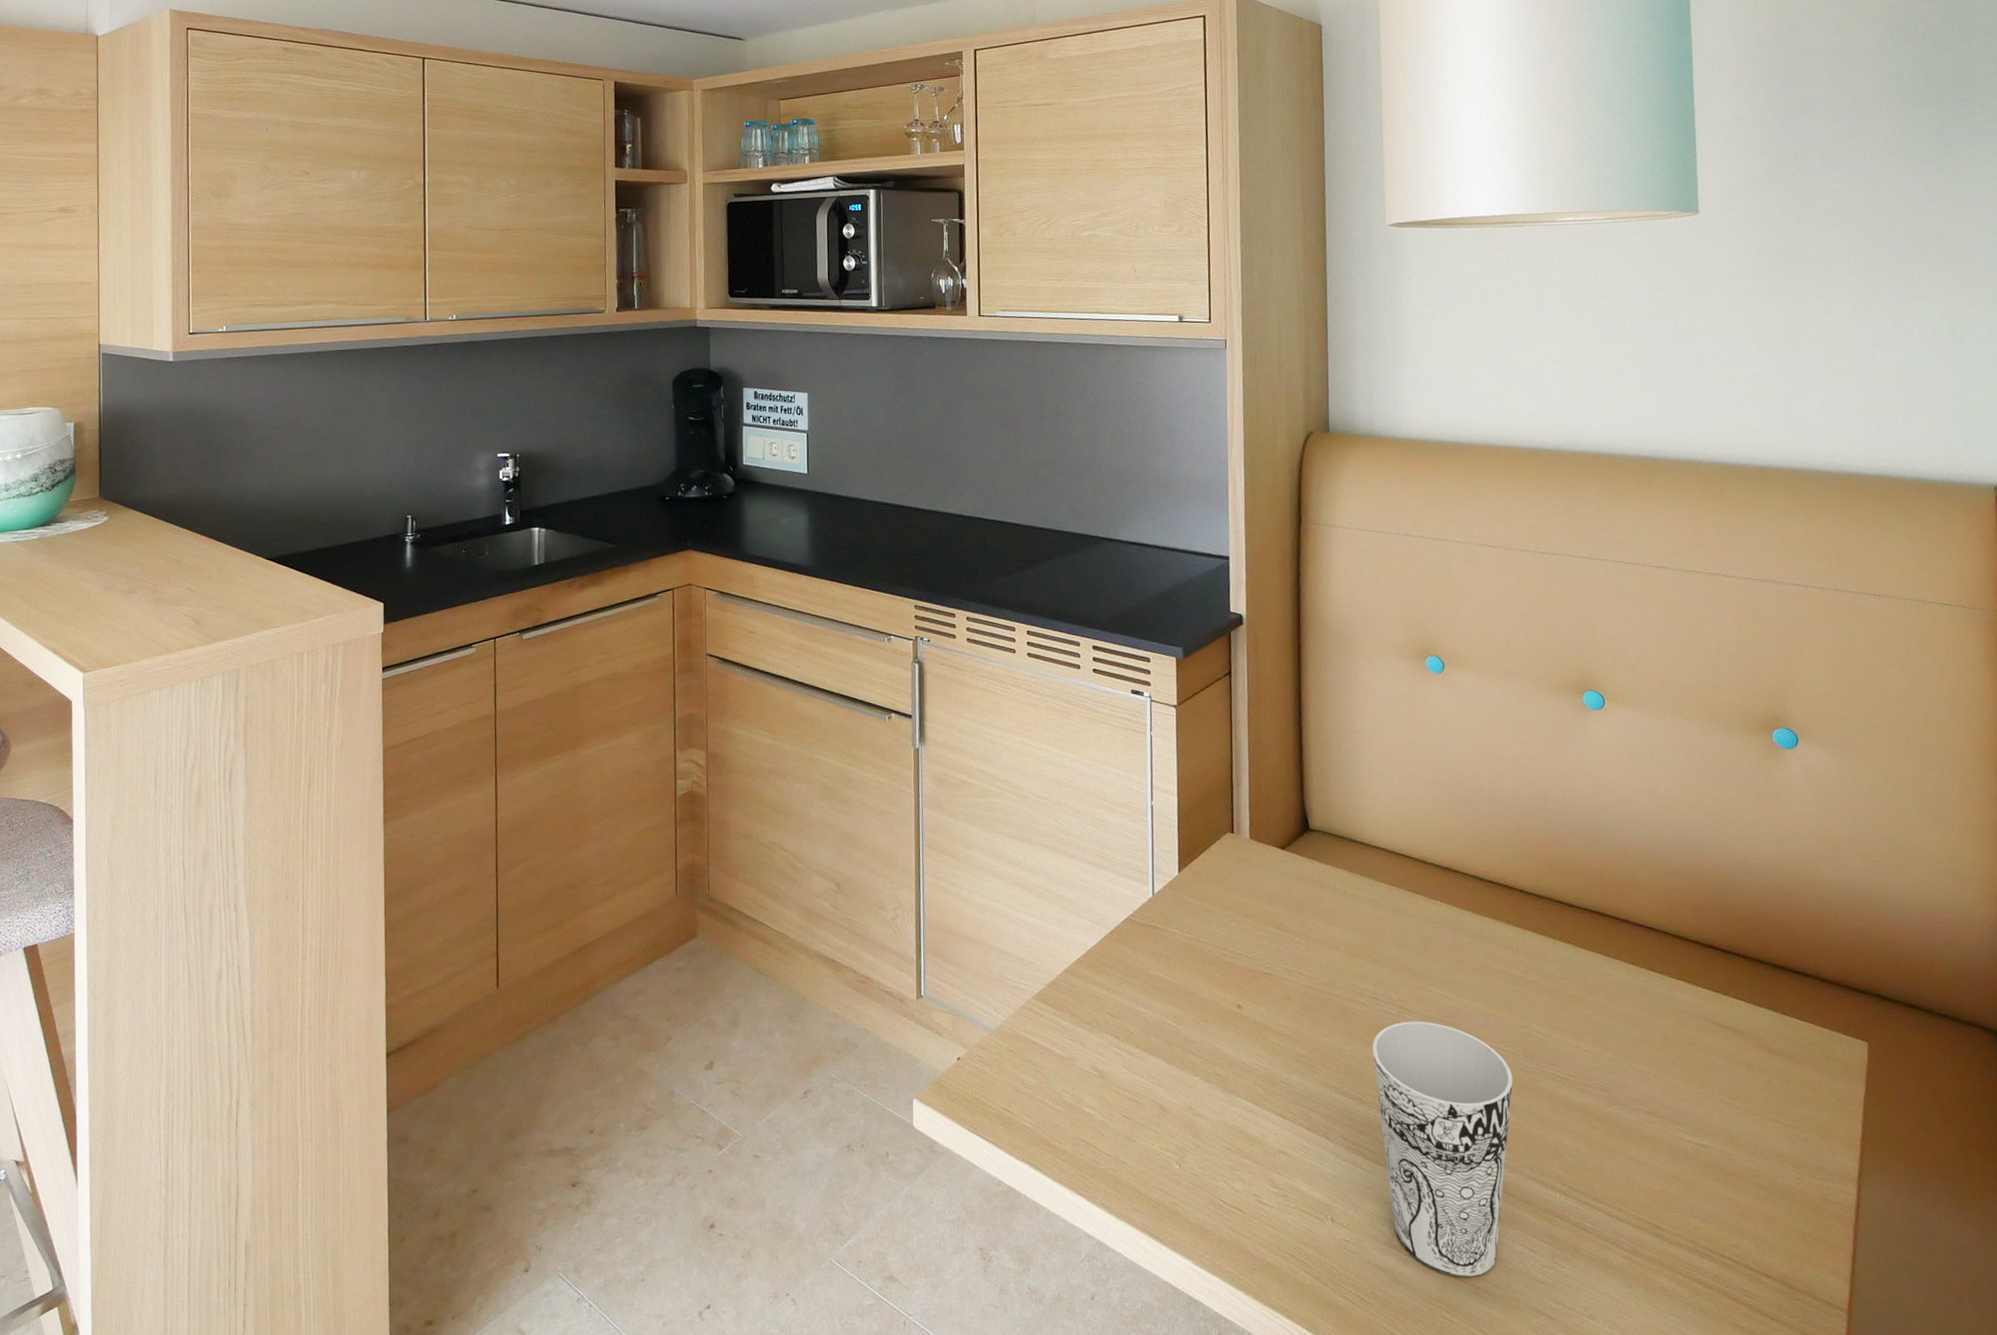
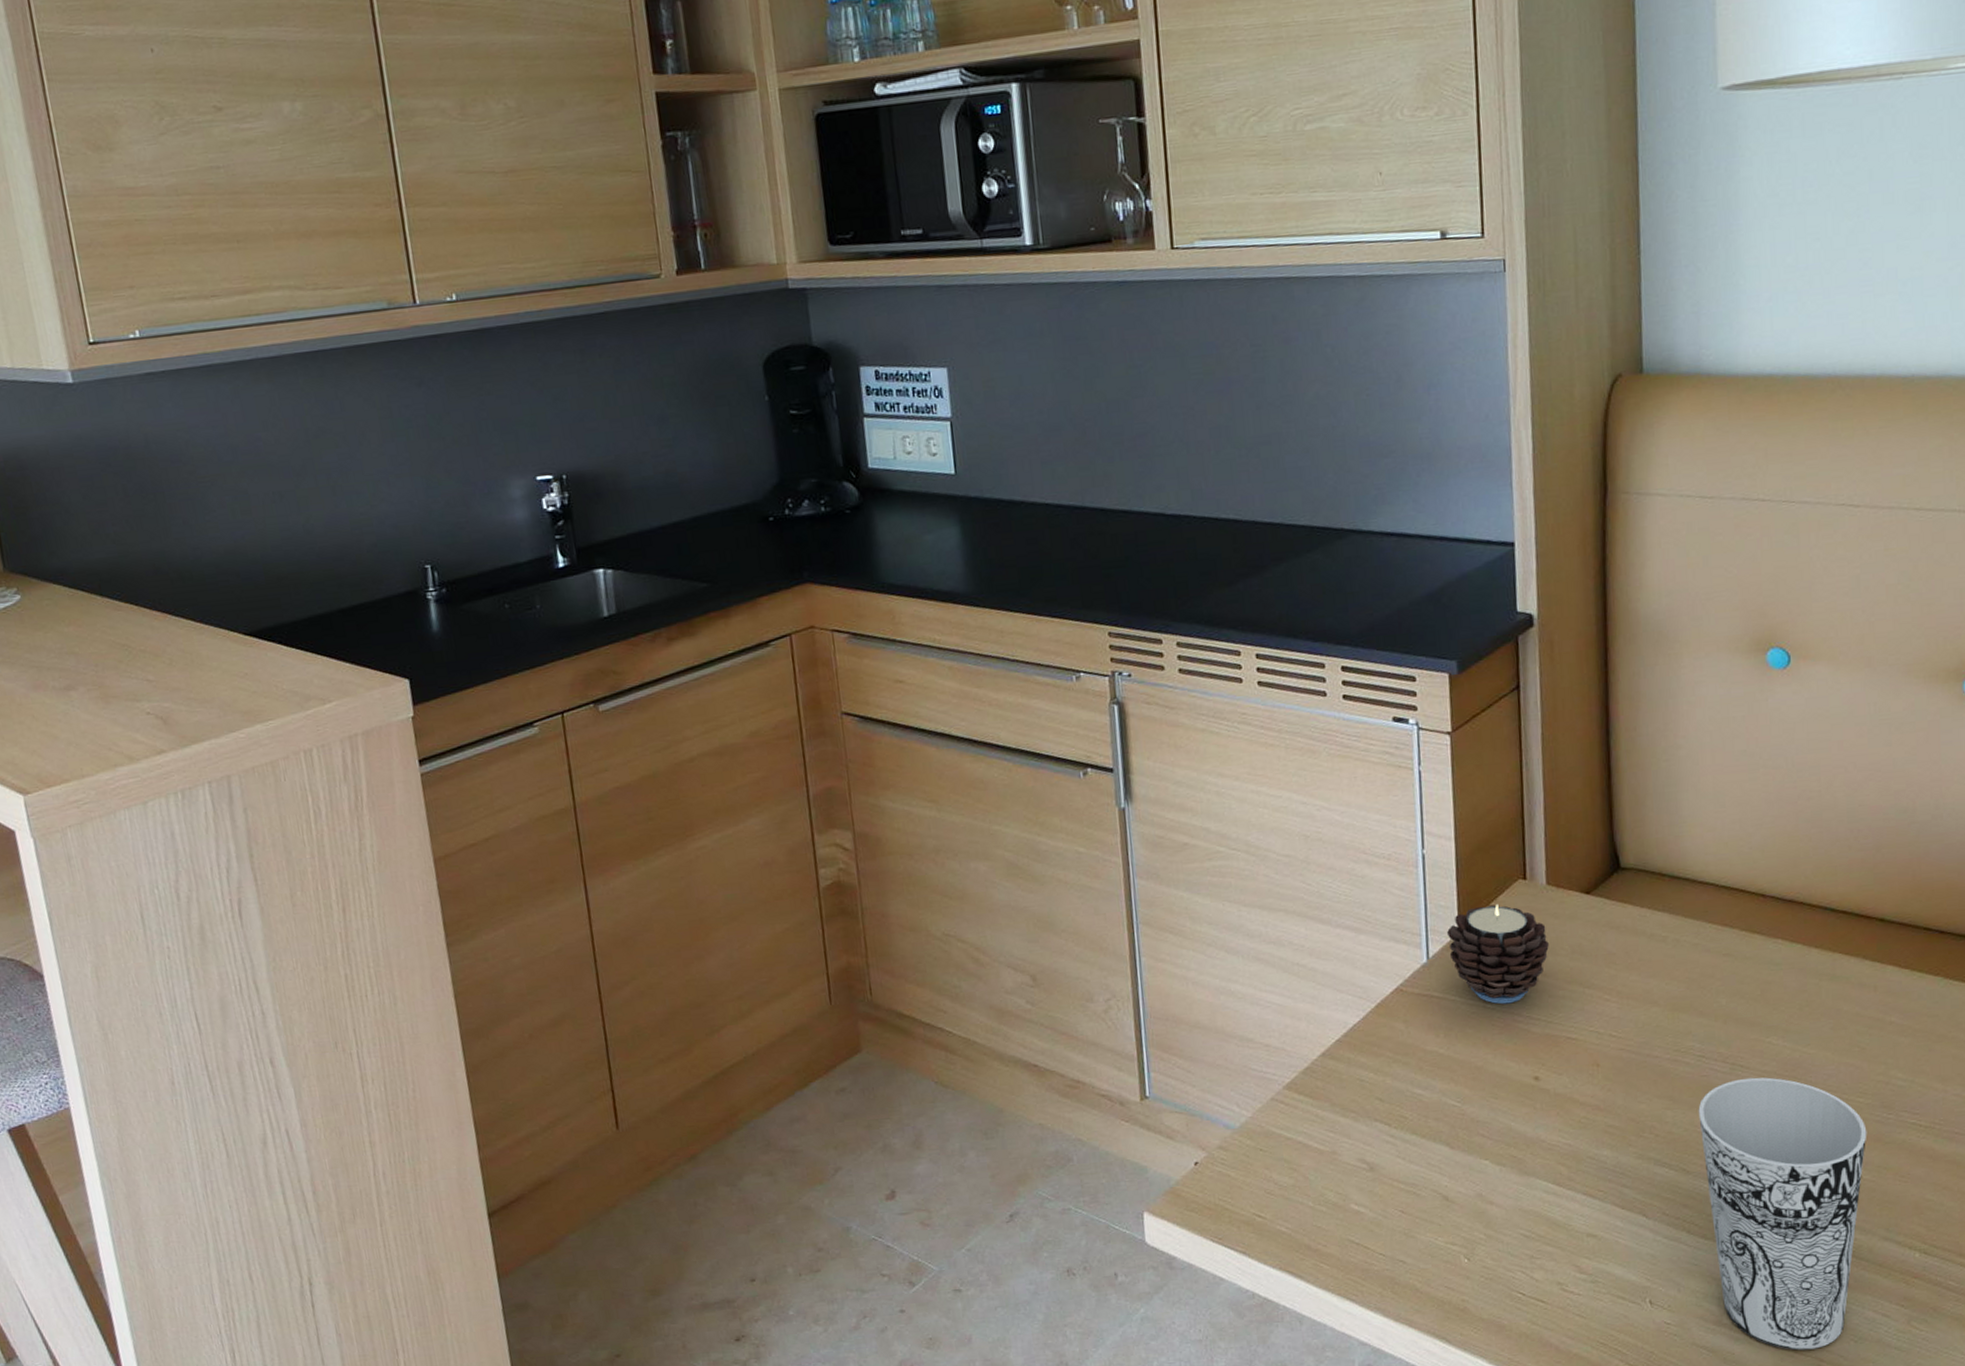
candle: none [1169,853,1251,939] -> present [1447,904,1549,1005]

